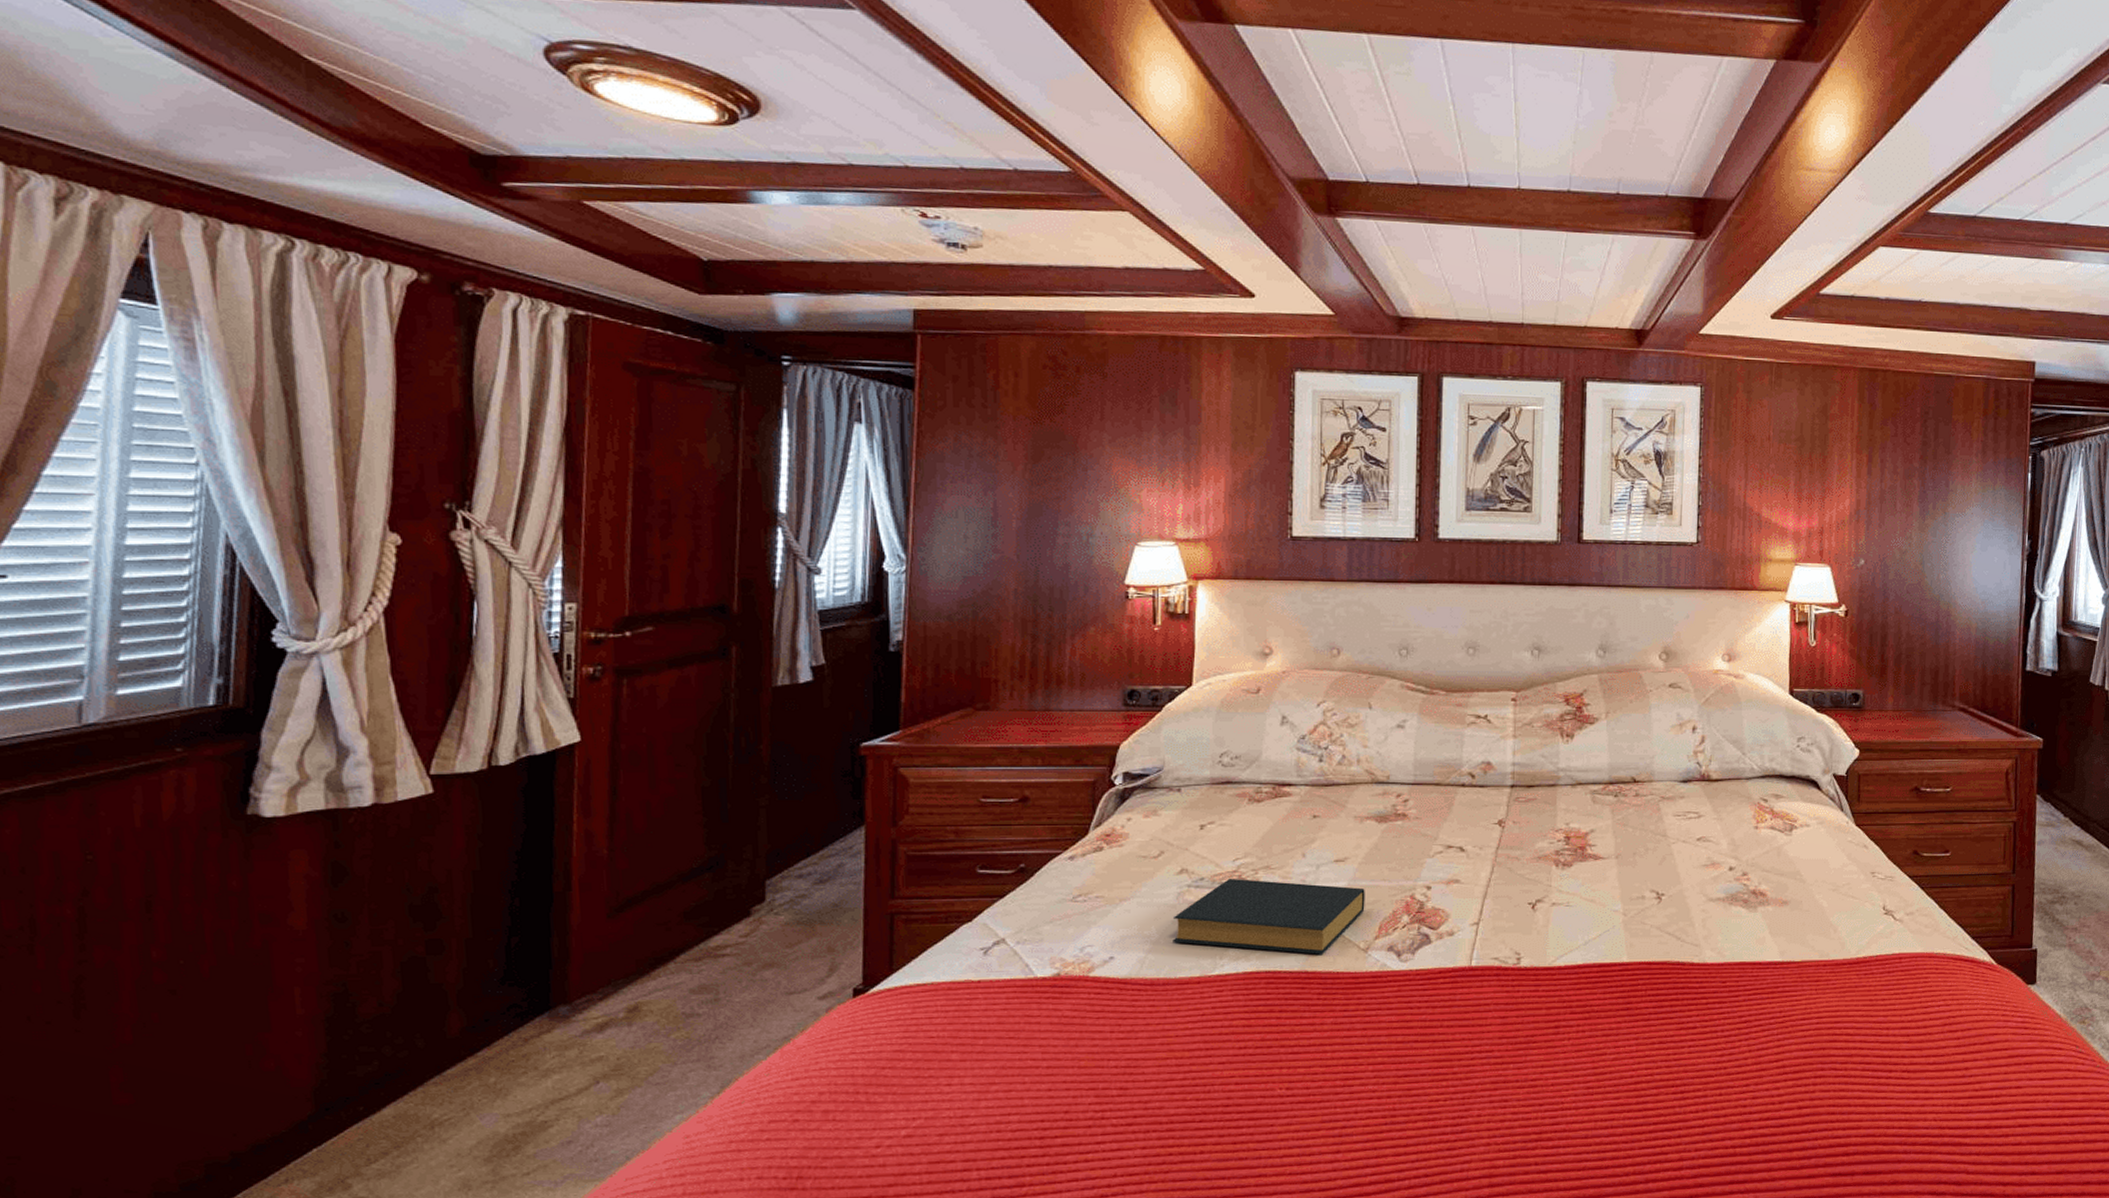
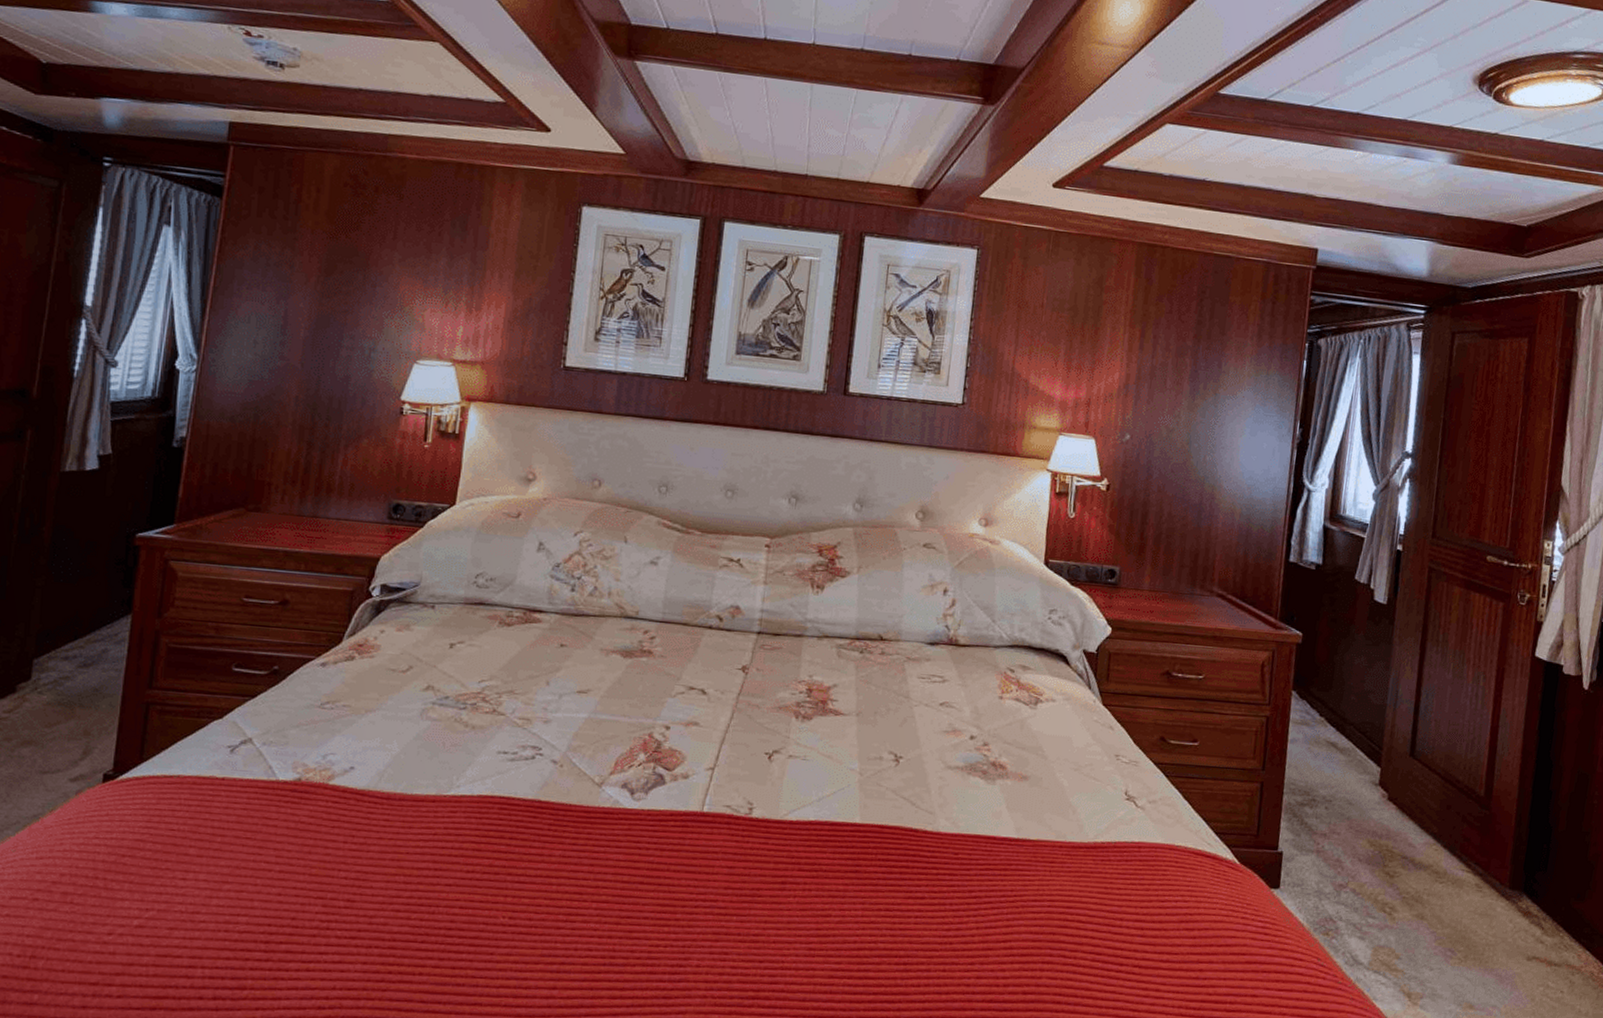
hardback book: present [1173,878,1365,955] -> none [412,699,605,785]

